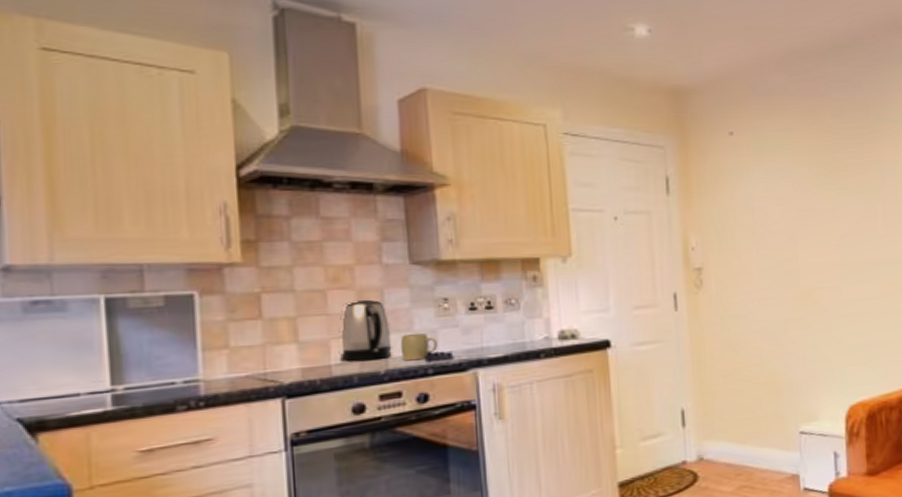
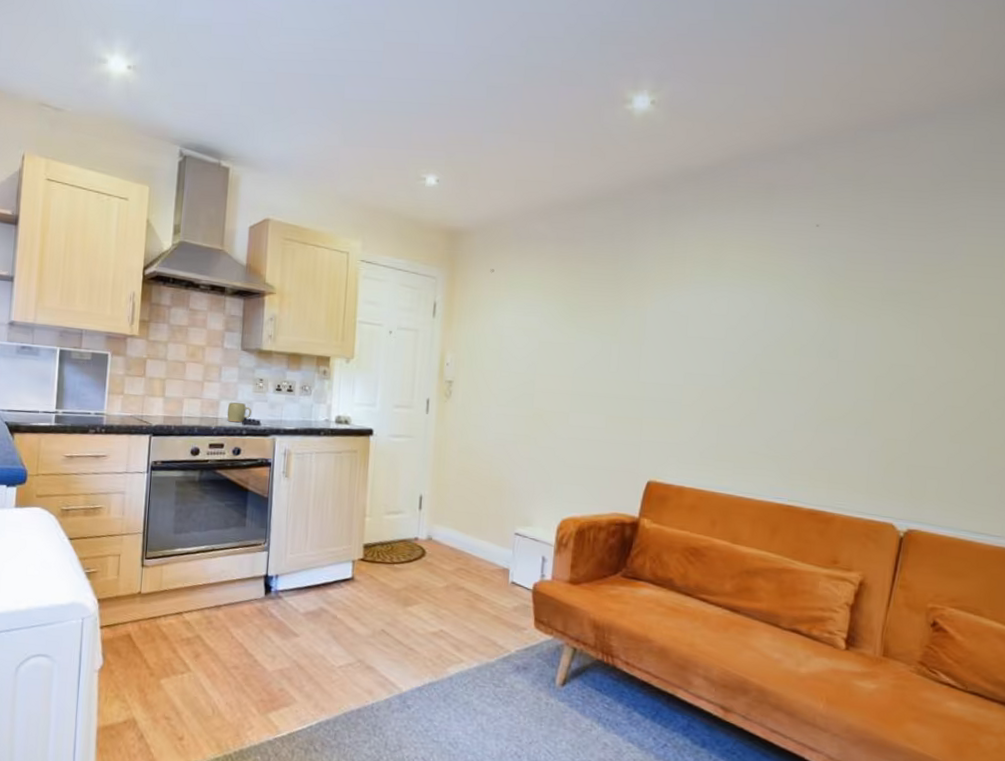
kettle: present [338,300,391,364] -> none [187,373,222,419]

